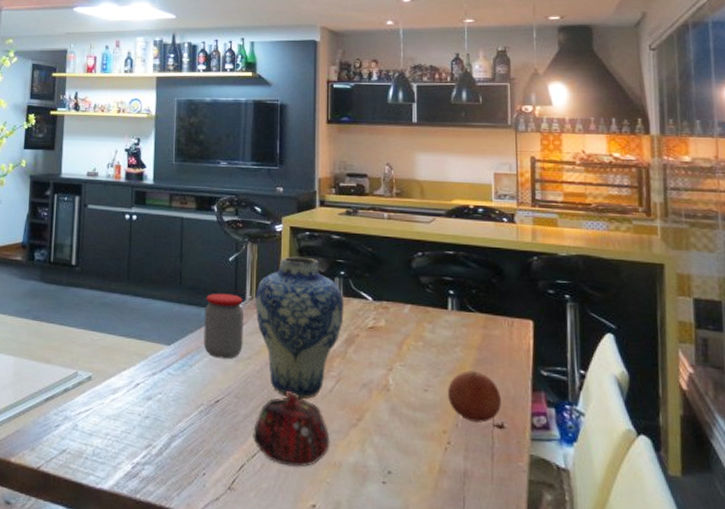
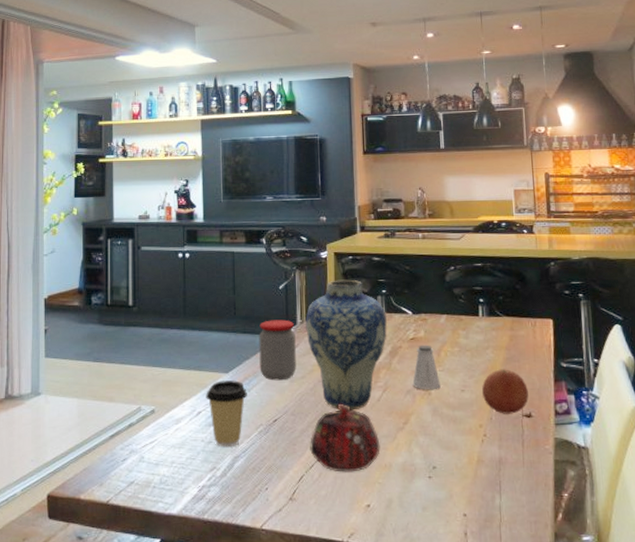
coffee cup: none [145,353,189,425] -> present [206,380,247,448]
saltshaker: none [369,335,401,386] -> present [412,344,441,389]

